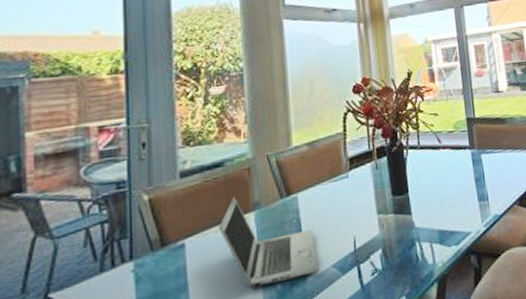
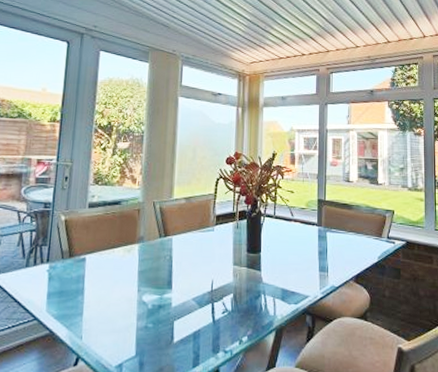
laptop: present [218,196,319,288] -> none [111,229,182,303]

